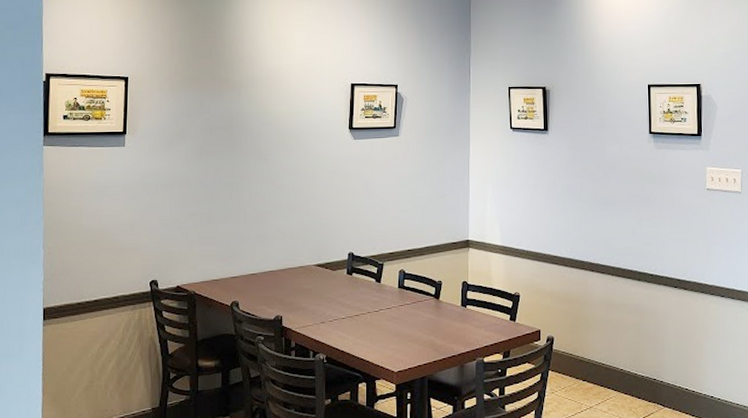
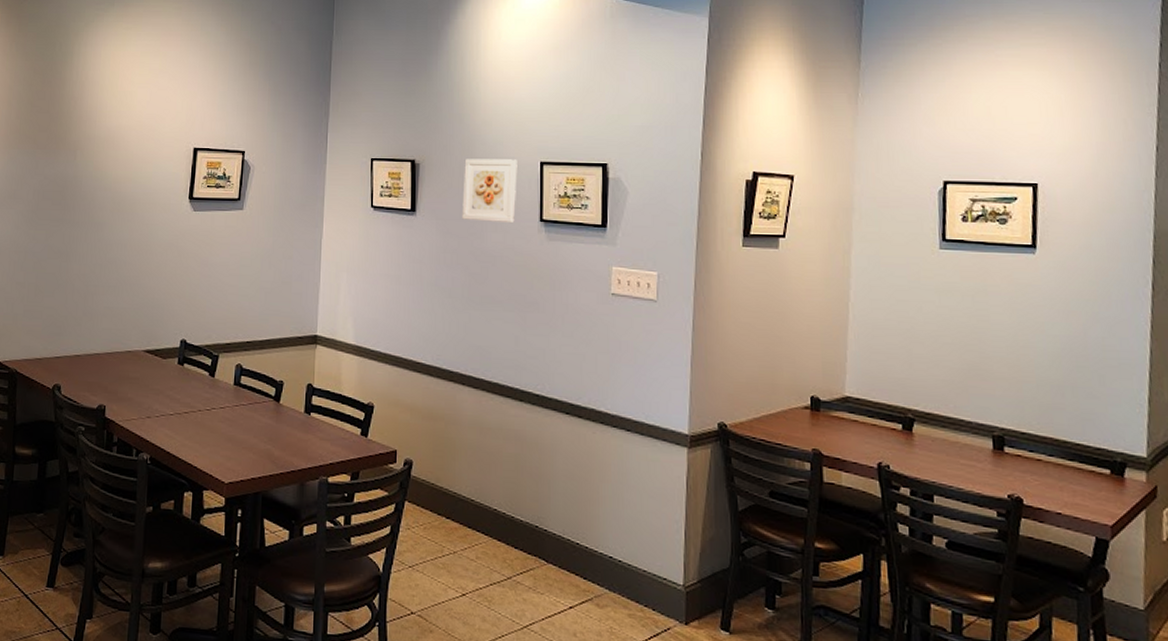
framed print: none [586,83,630,137] -> present [462,159,517,224]

